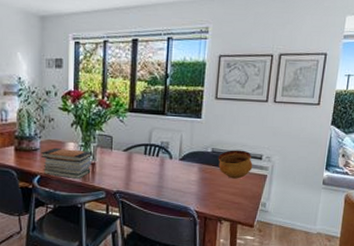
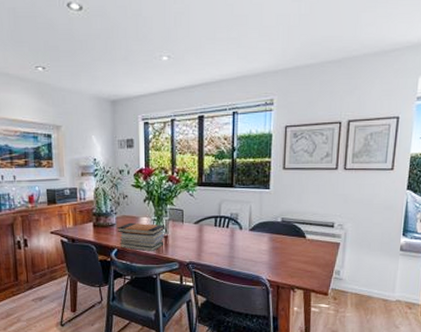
bowl: present [218,150,253,179] -> none [288,218,325,247]

